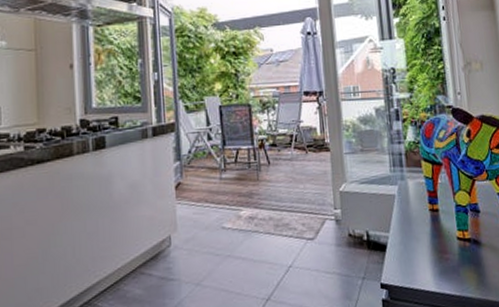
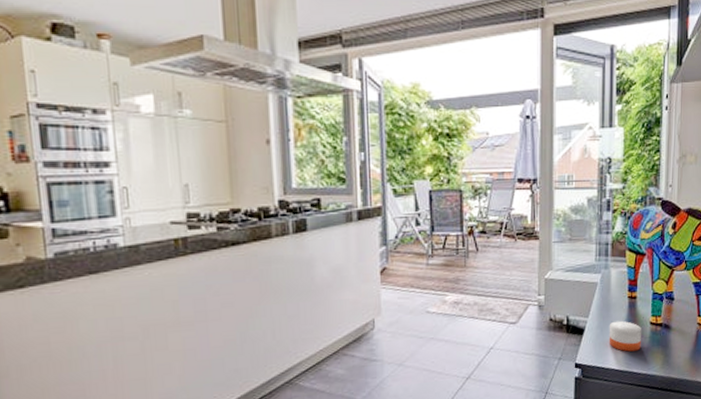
candle: none [412,236,451,271] -> present [609,321,641,352]

